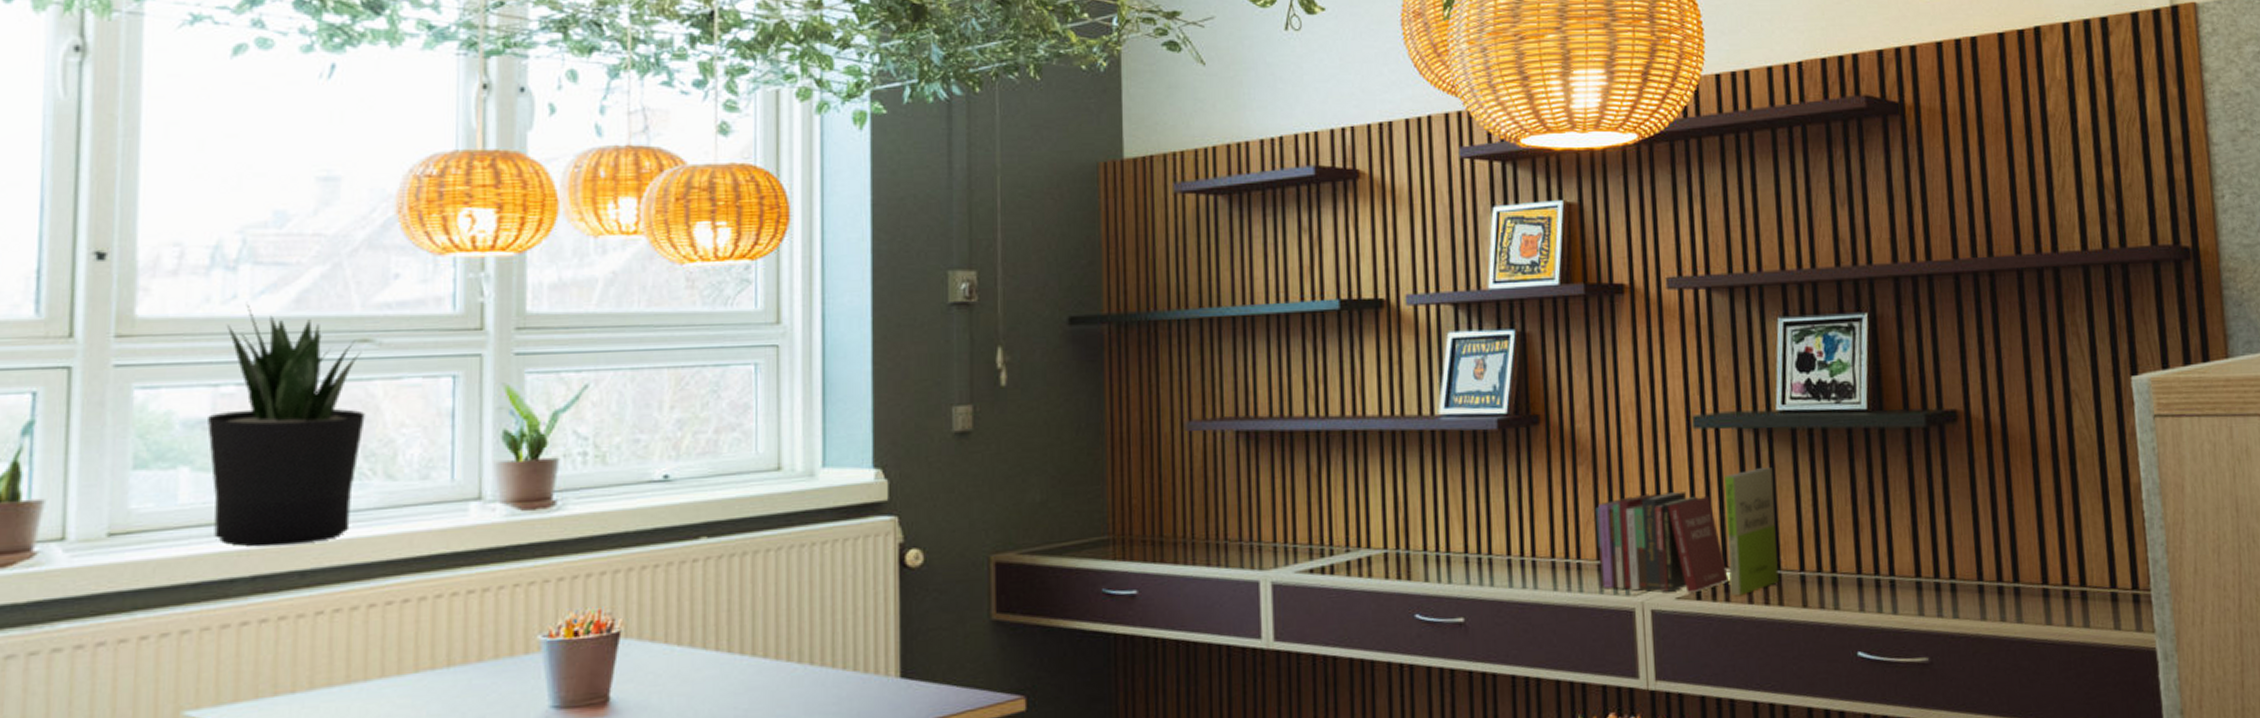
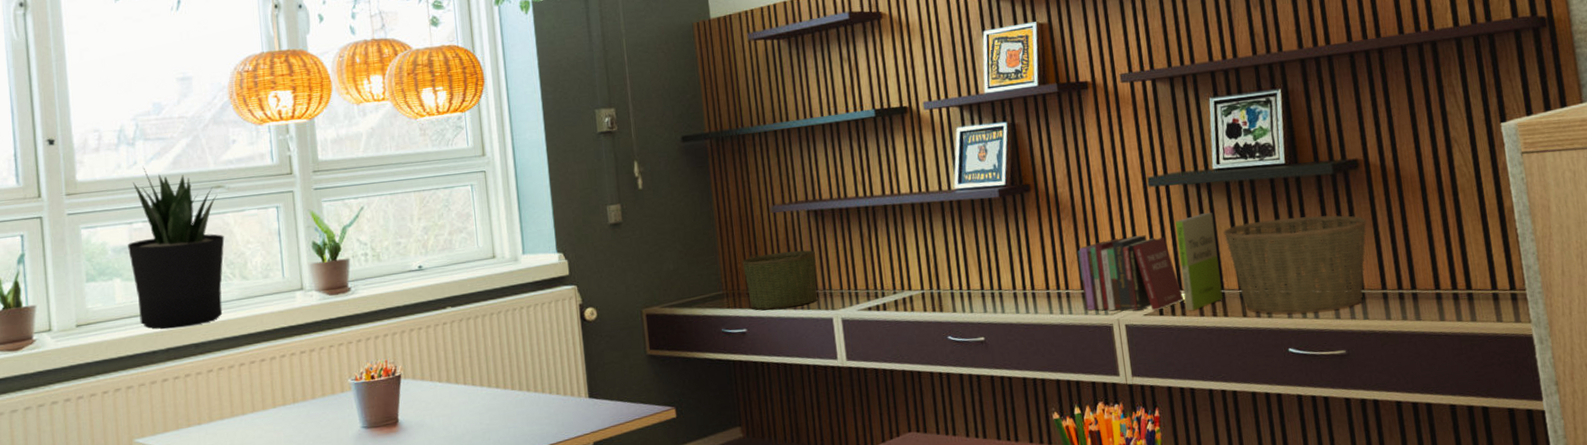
basket: none [1140,485,1243,566] -> present [742,250,818,311]
basket: none [1784,480,1963,608] -> present [1223,215,1367,315]

